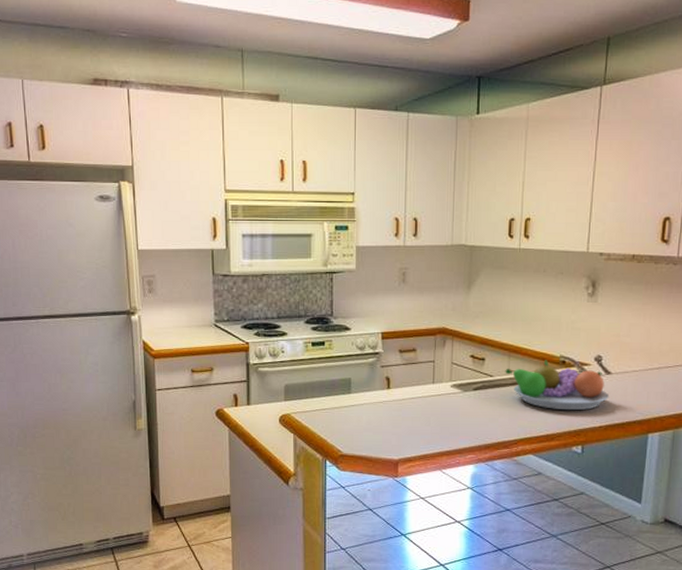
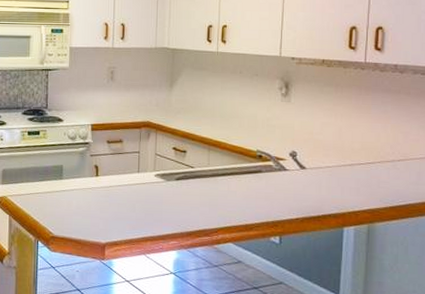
fruit bowl: present [505,360,610,411] -> none [205,154,305,203]

